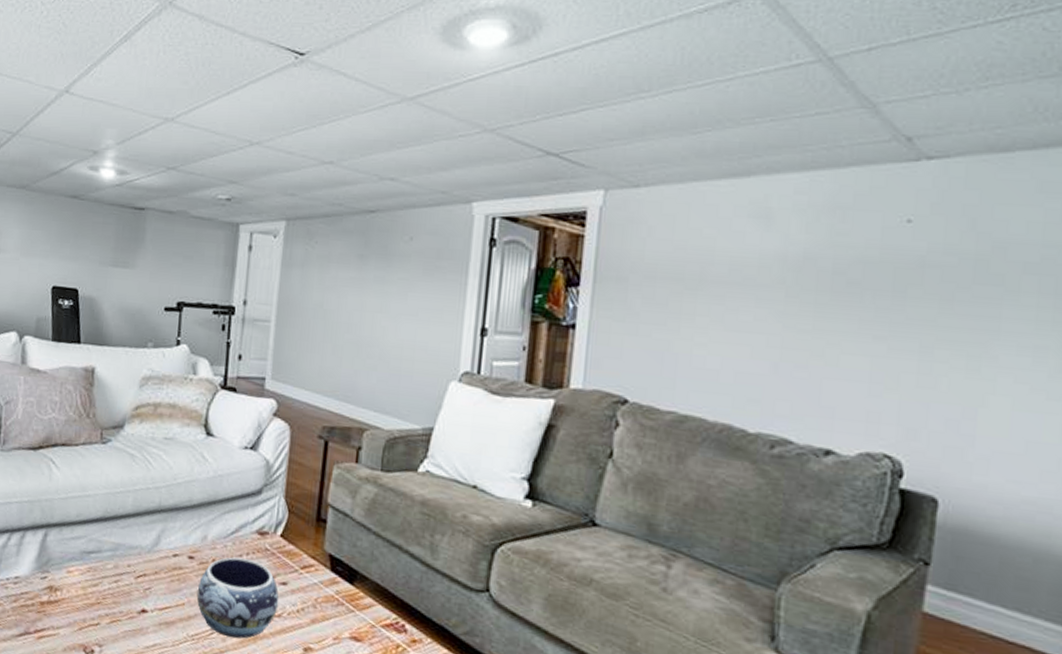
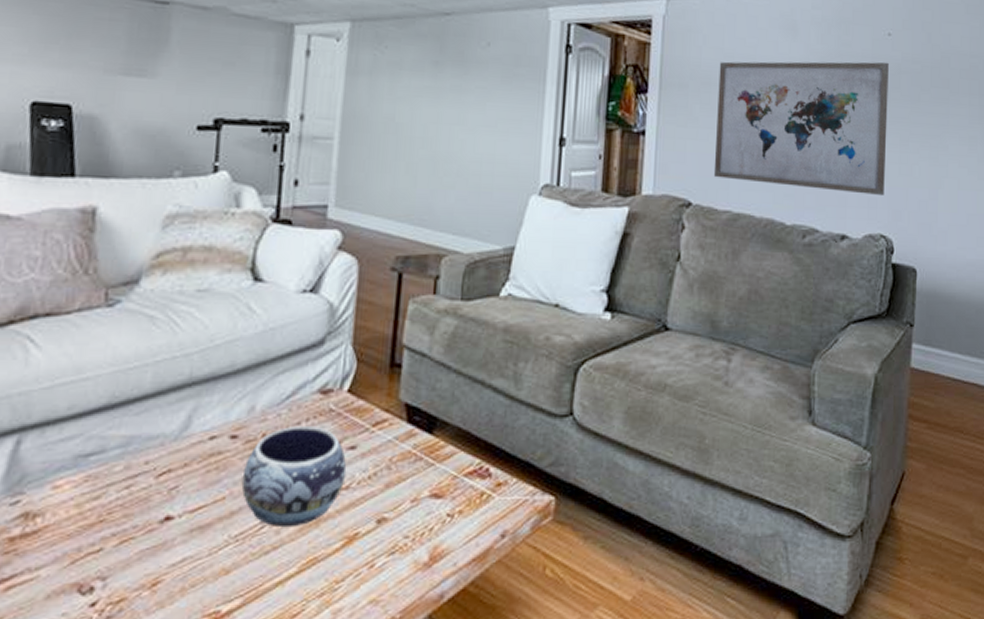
wall art: none [656,253,906,410] -> present [713,61,889,196]

